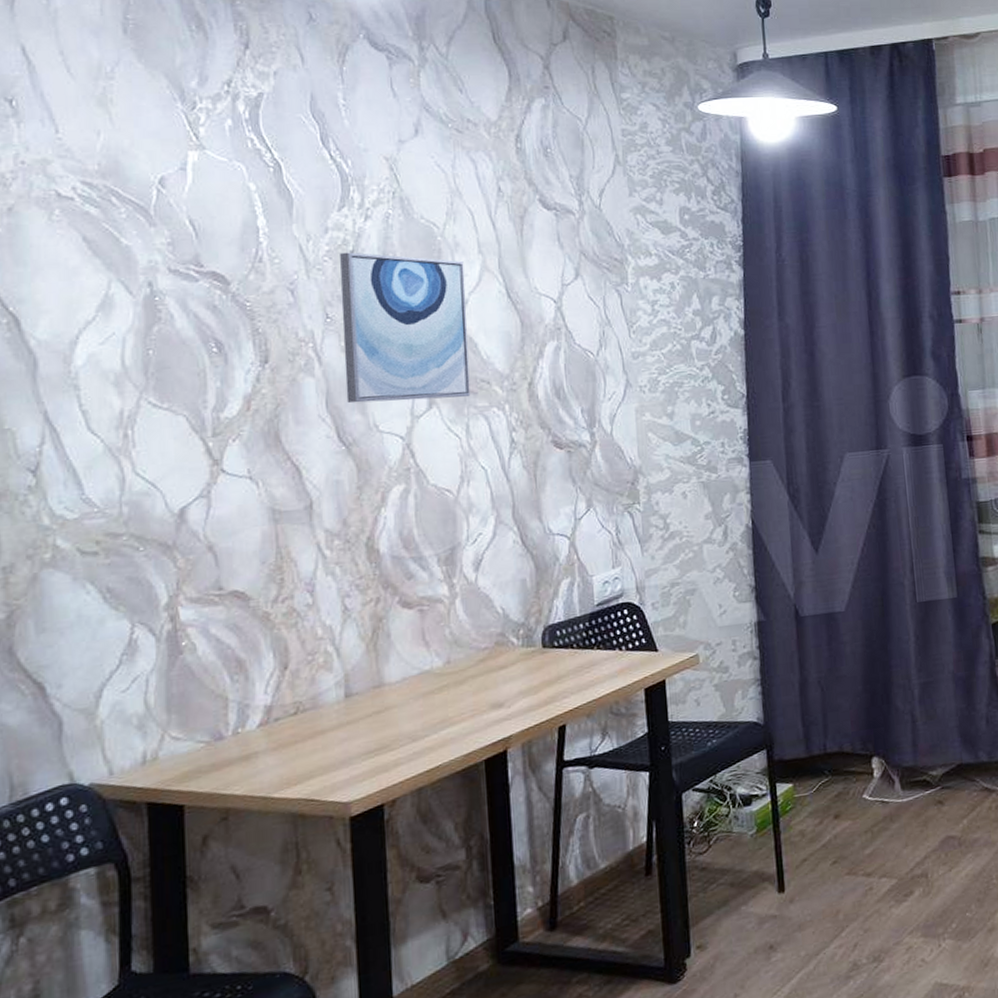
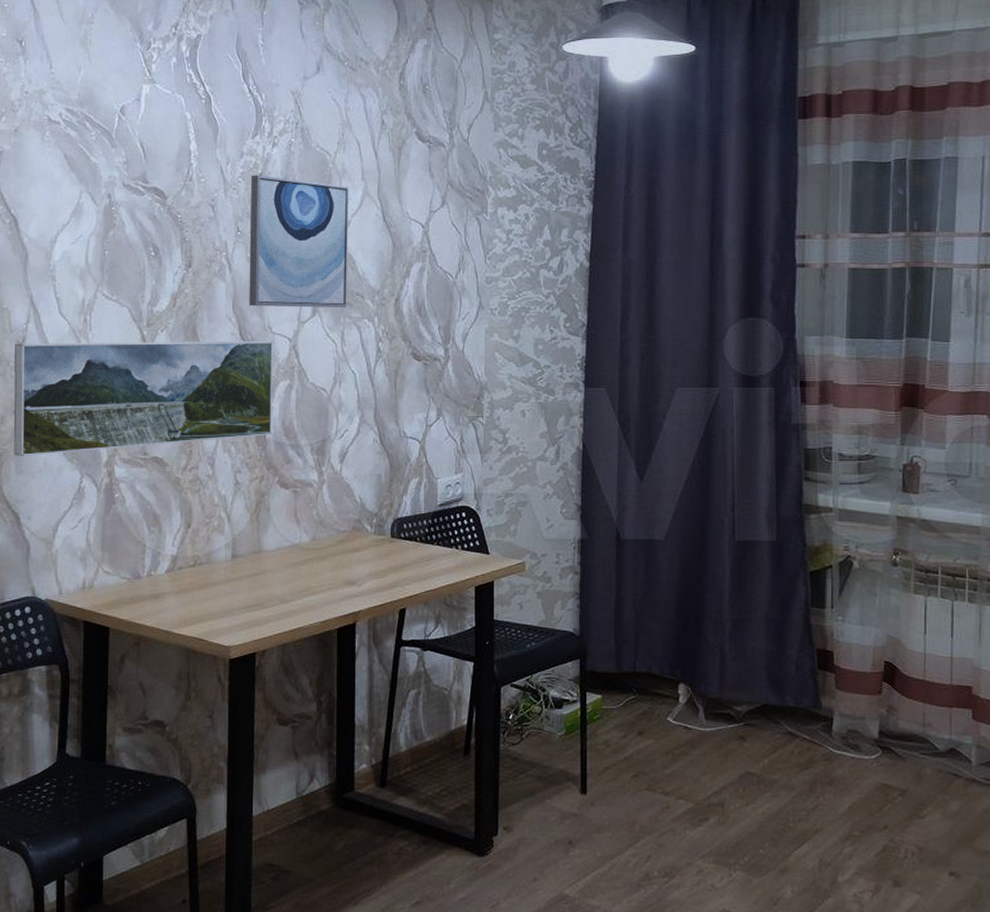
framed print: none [25,441,387,612] -> present [14,340,274,457]

